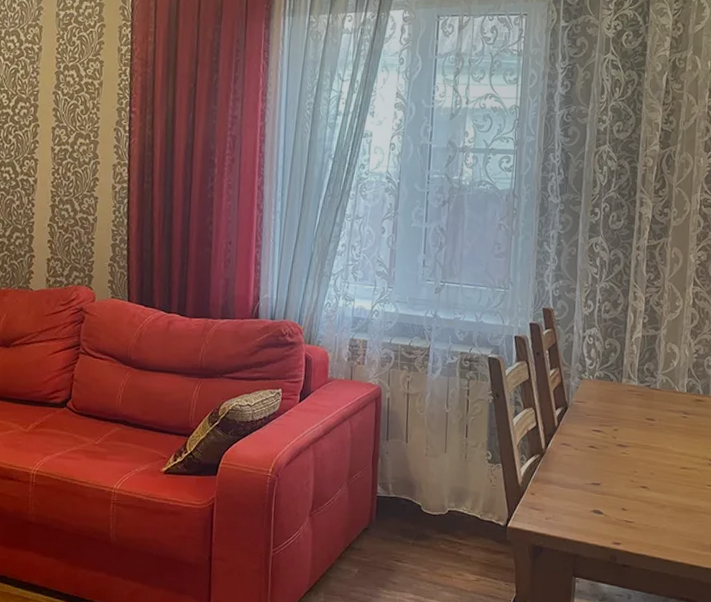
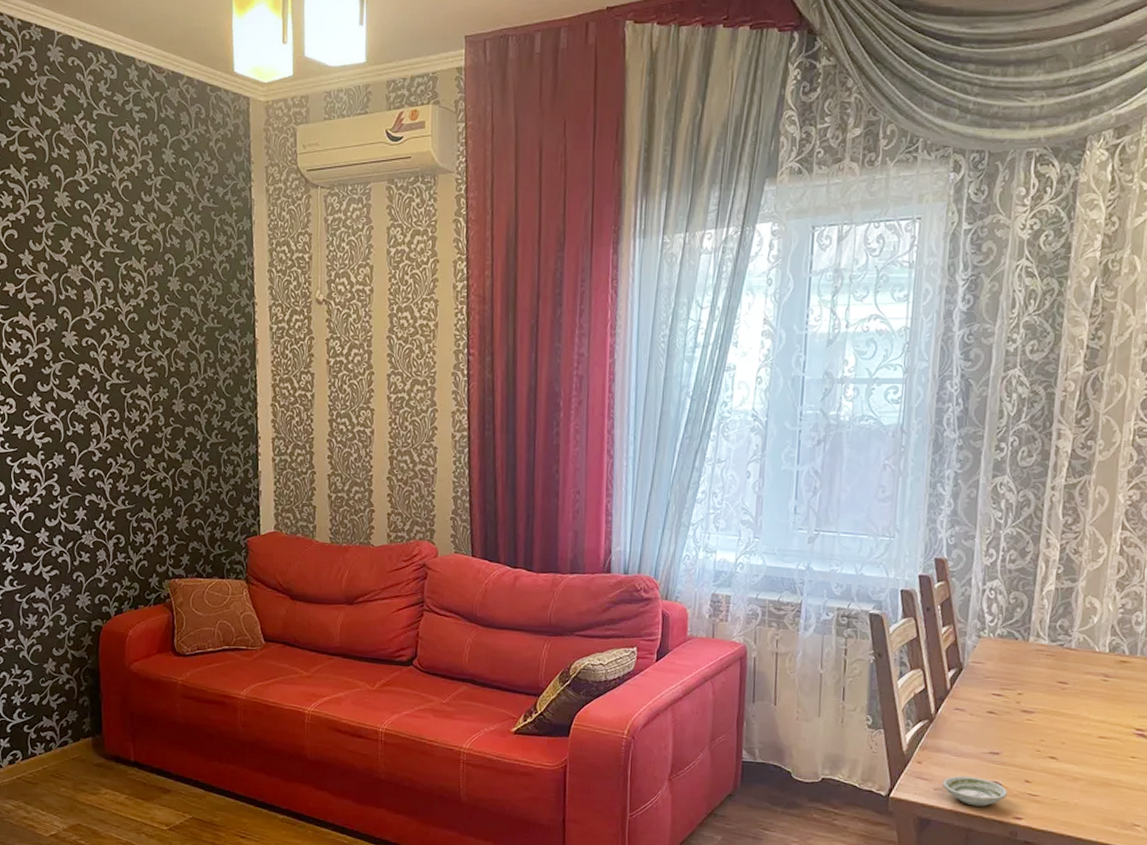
saucer: none [552,505,608,534] -> present [942,775,1008,807]

